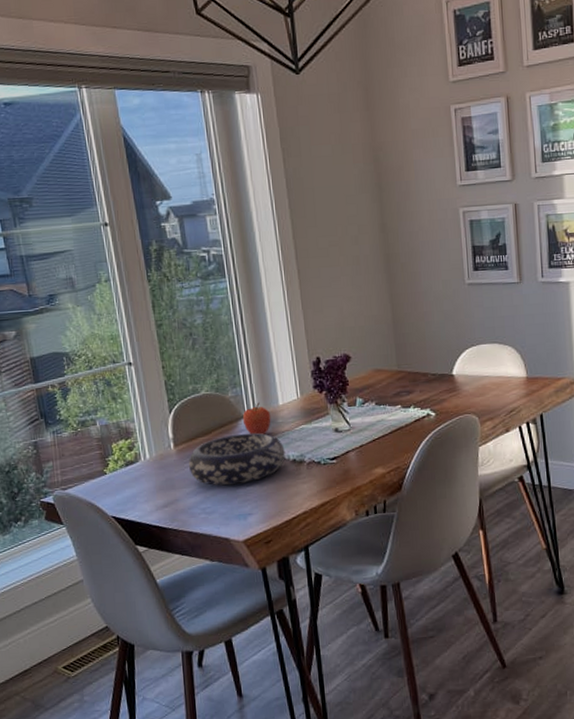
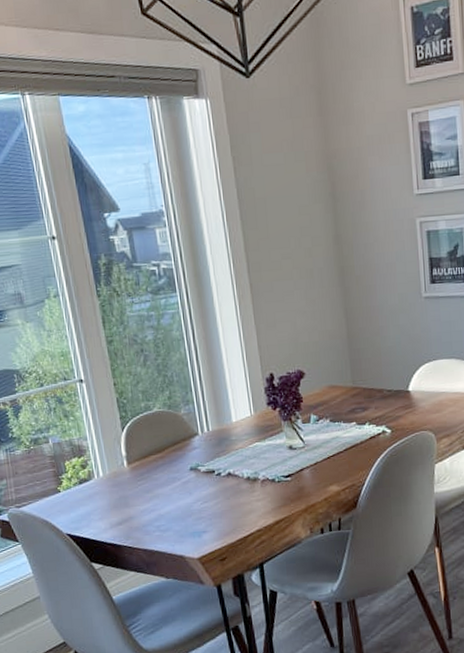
decorative bowl: present [188,432,285,486] -> none [141,450,239,504]
apple: present [242,402,271,435] -> none [195,419,225,452]

